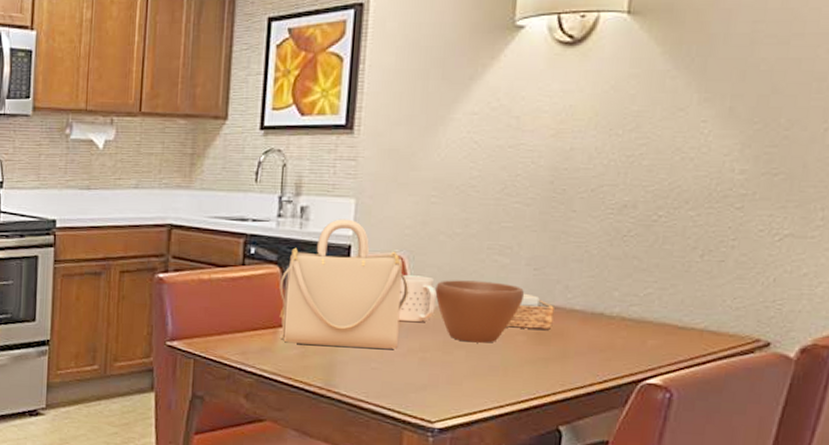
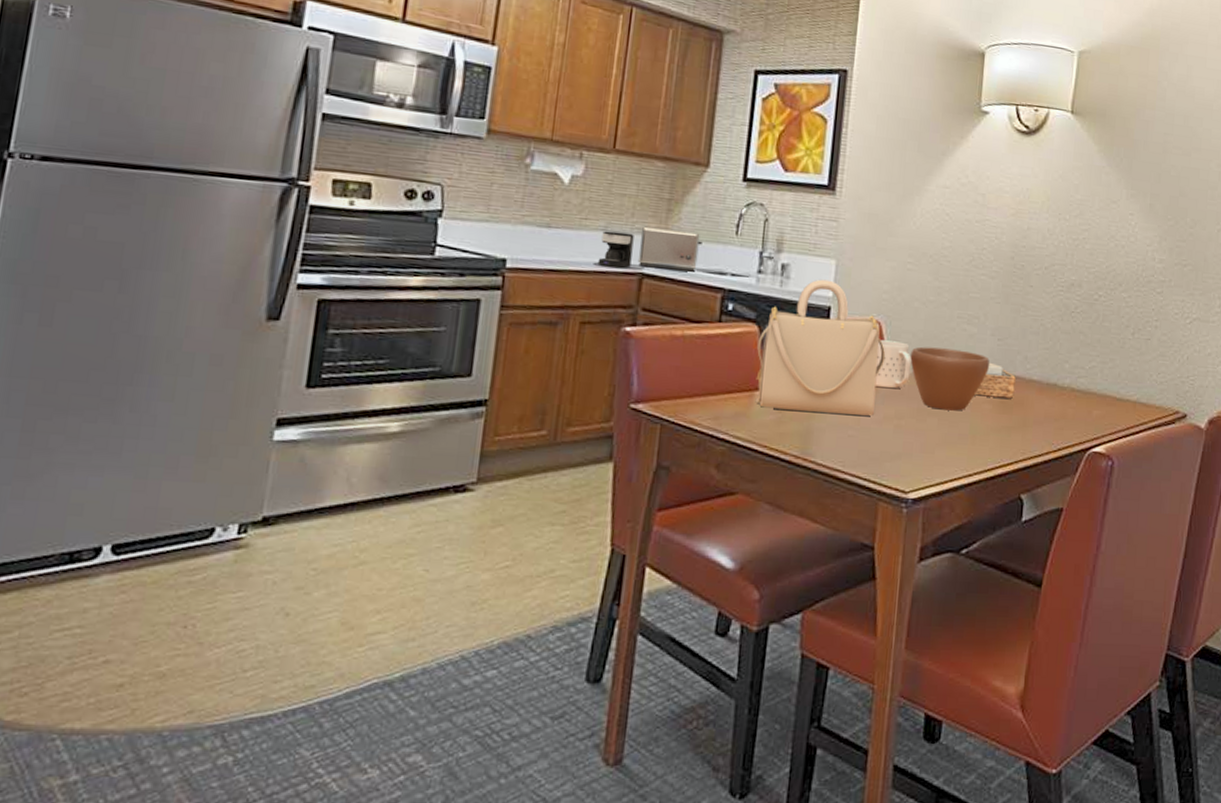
coffee maker: none [127,188,172,222] -> present [593,231,644,270]
toaster: none [166,181,224,221] -> present [637,226,702,273]

